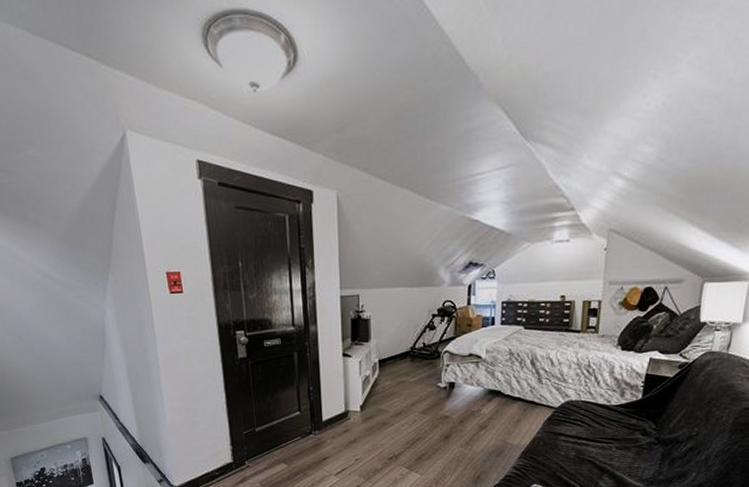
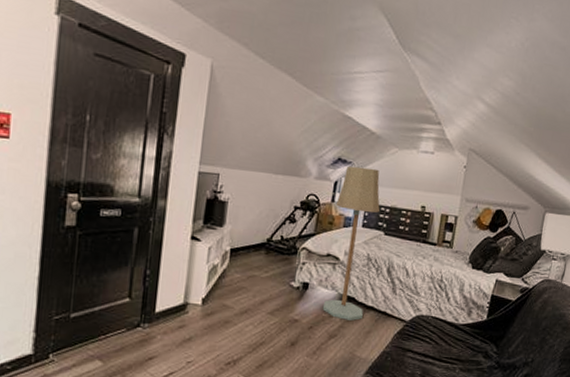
floor lamp: none [470,266,517,412] -> present [322,165,380,321]

